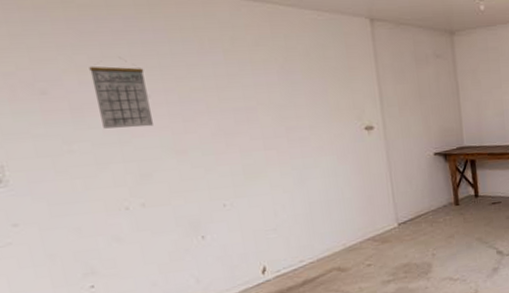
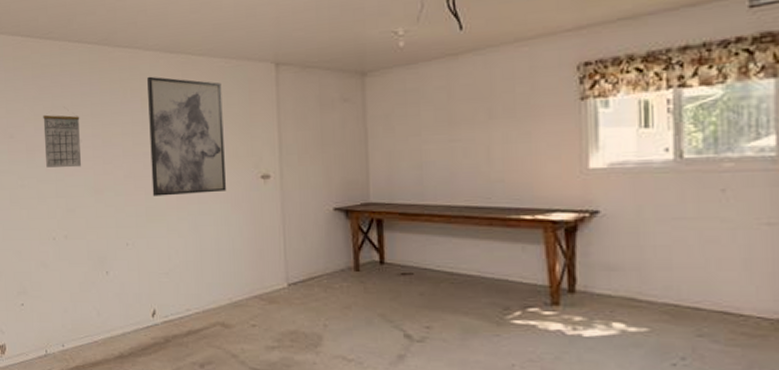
wall art: none [228,25,330,154] -> present [147,76,226,196]

